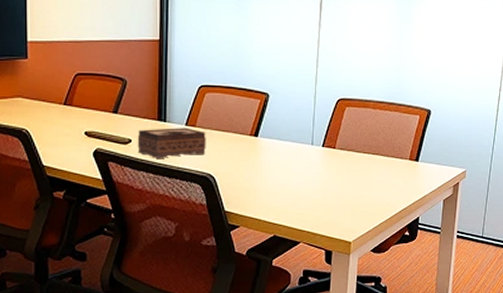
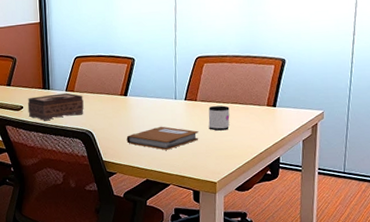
notebook: none [254,174,335,203] -> present [126,126,199,150]
mug: none [346,156,370,184] -> present [208,105,230,131]

